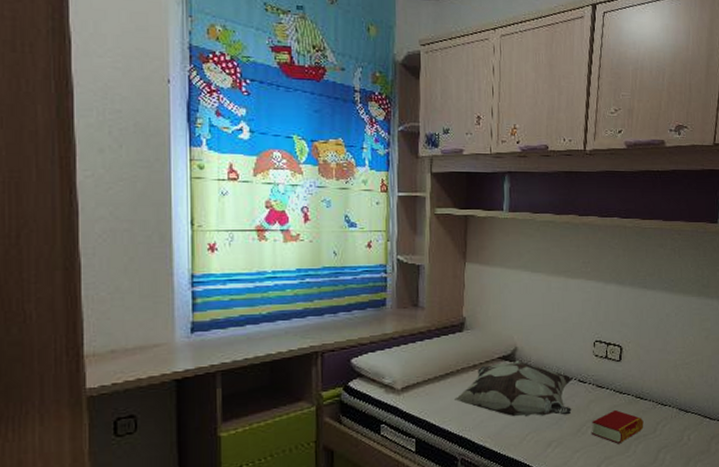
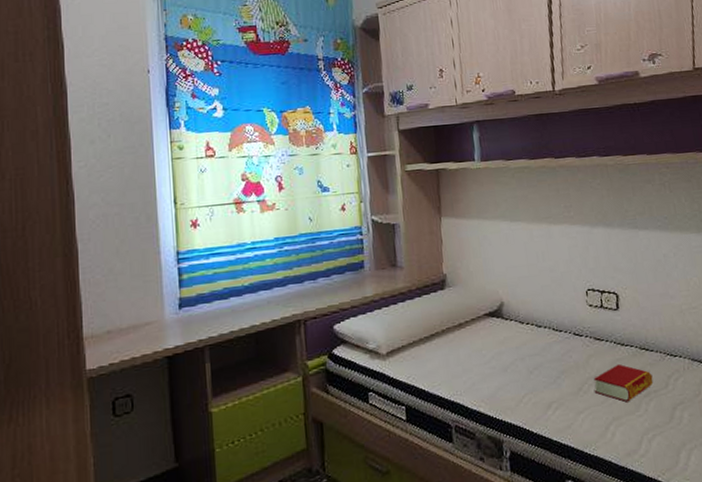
decorative pillow: present [453,360,573,417] -> none [441,316,570,378]

